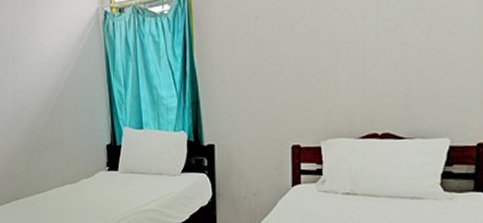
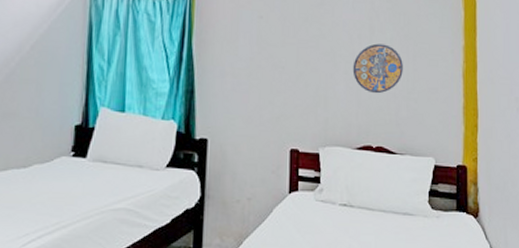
manhole cover: none [356,20,416,78] -> present [352,43,403,94]

